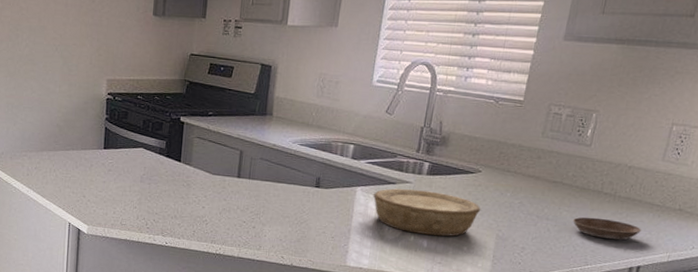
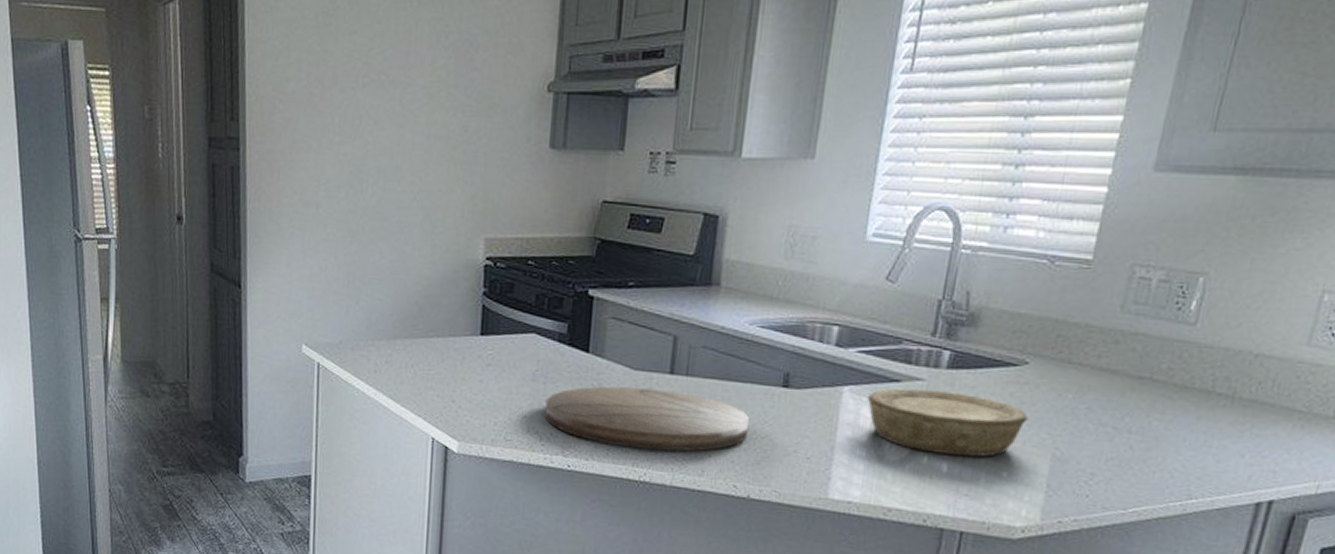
cutting board: none [149,186,293,233] -> present [544,386,750,452]
saucer: present [573,217,642,241] -> none [1168,428,1276,463]

